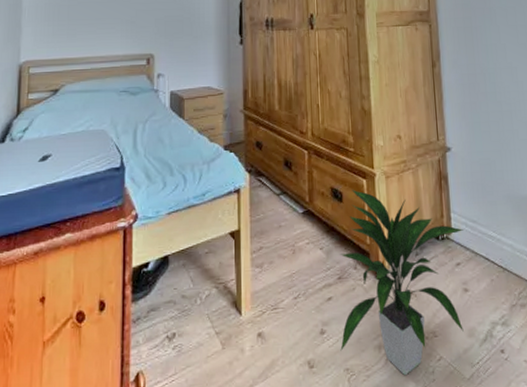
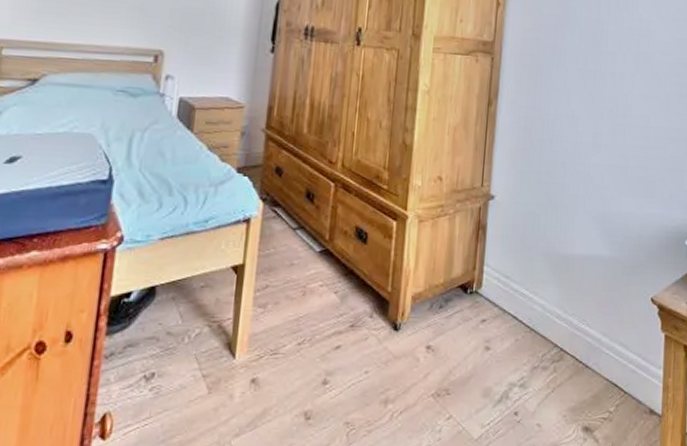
indoor plant: present [340,190,464,376] -> none [342,232,496,433]

